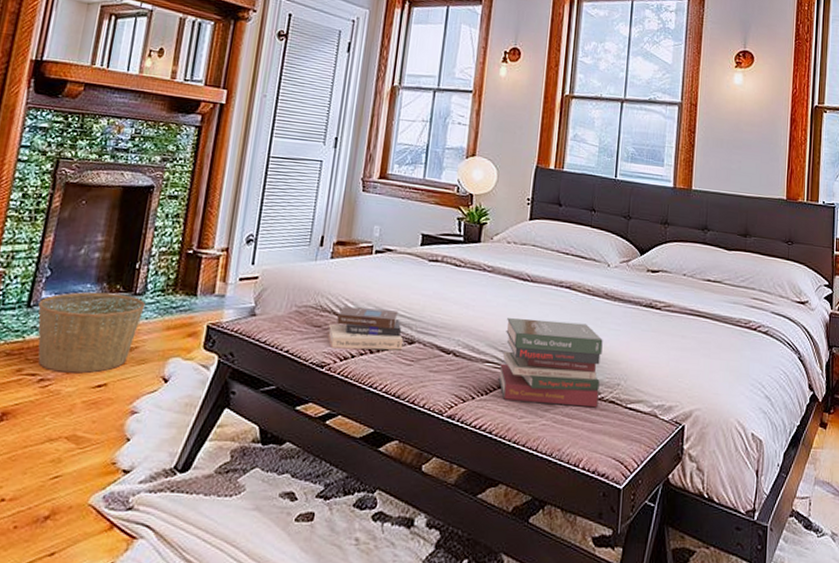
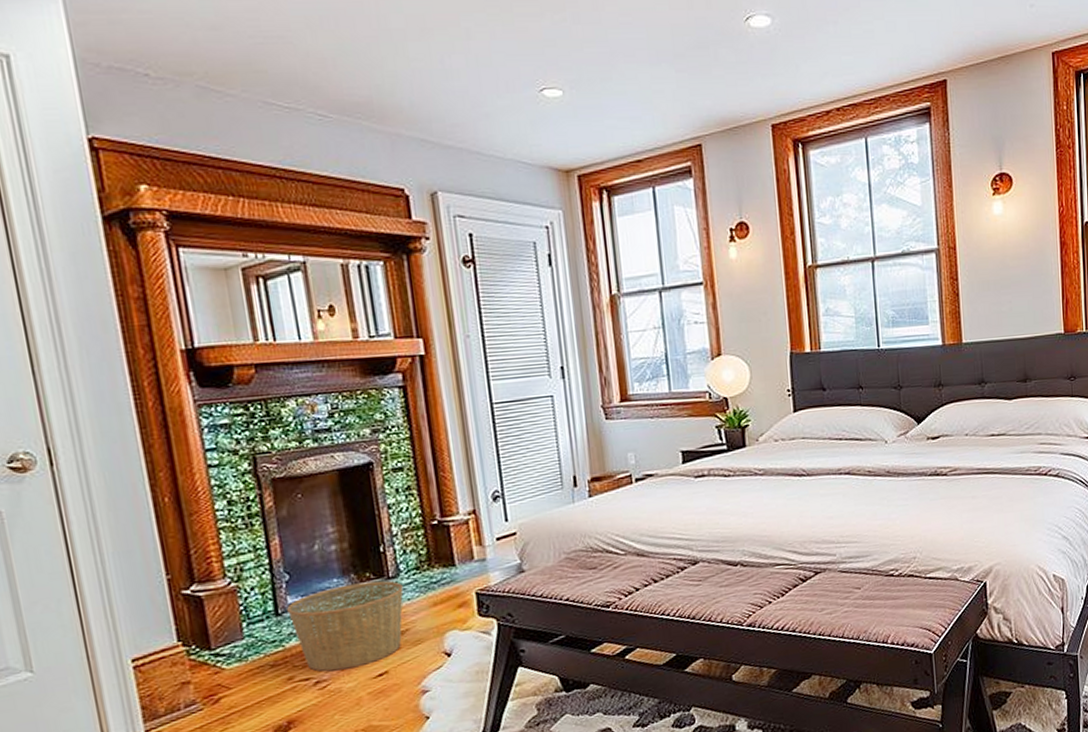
books: present [327,306,404,351] -> none [605,535,687,587]
books: present [498,318,603,408] -> none [789,505,897,597]

